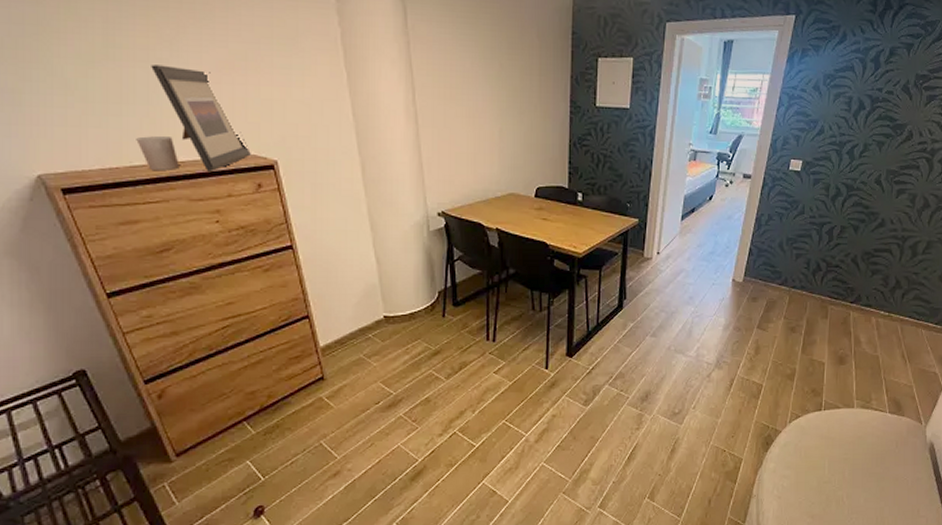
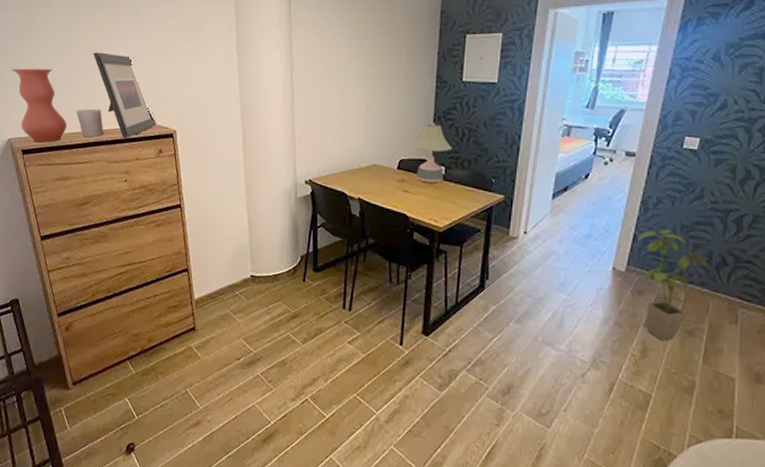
vase: none [27,82,126,179] -> present [11,68,68,143]
desk lamp: none [548,148,588,210] -> present [412,122,452,184]
house plant: none [752,243,806,339] -> present [637,229,707,341]

